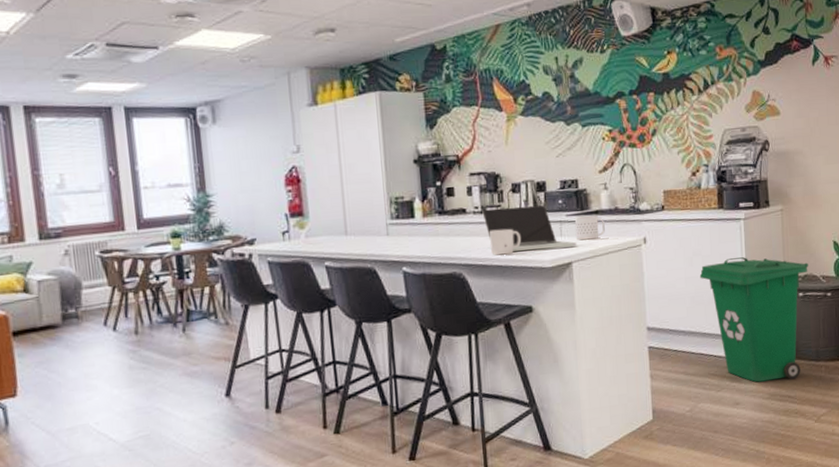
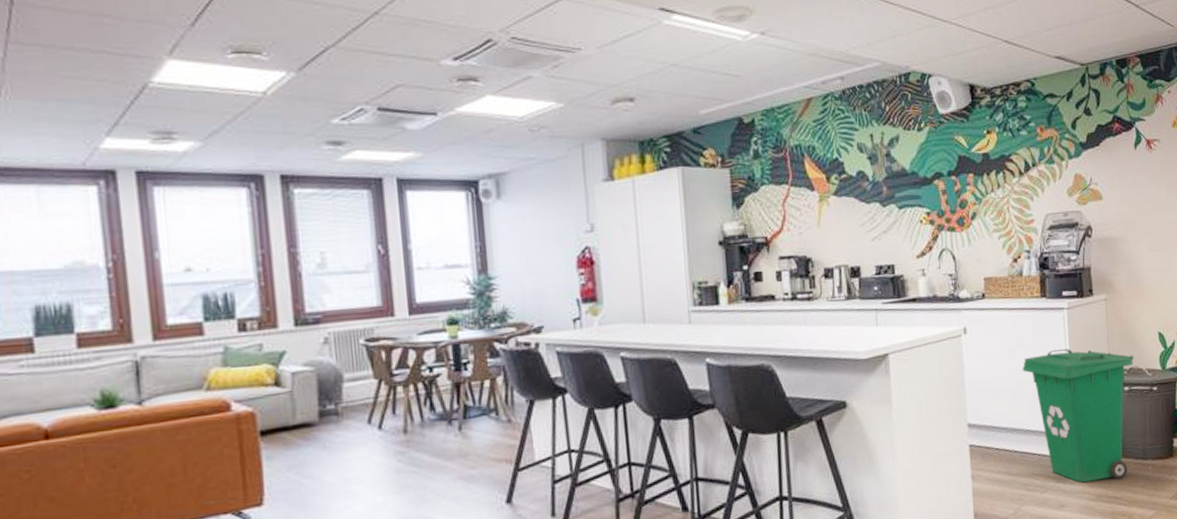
laptop: present [482,205,577,252] -> none [792,292,894,343]
mug: present [489,228,521,255] -> none [799,317,834,346]
mug: present [574,215,605,241] -> none [890,303,923,330]

